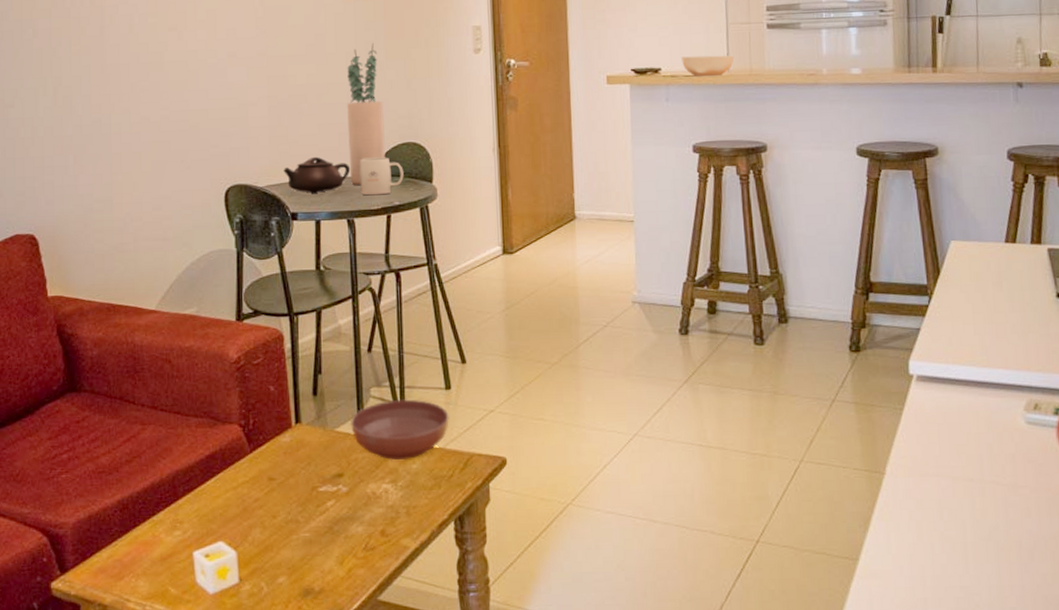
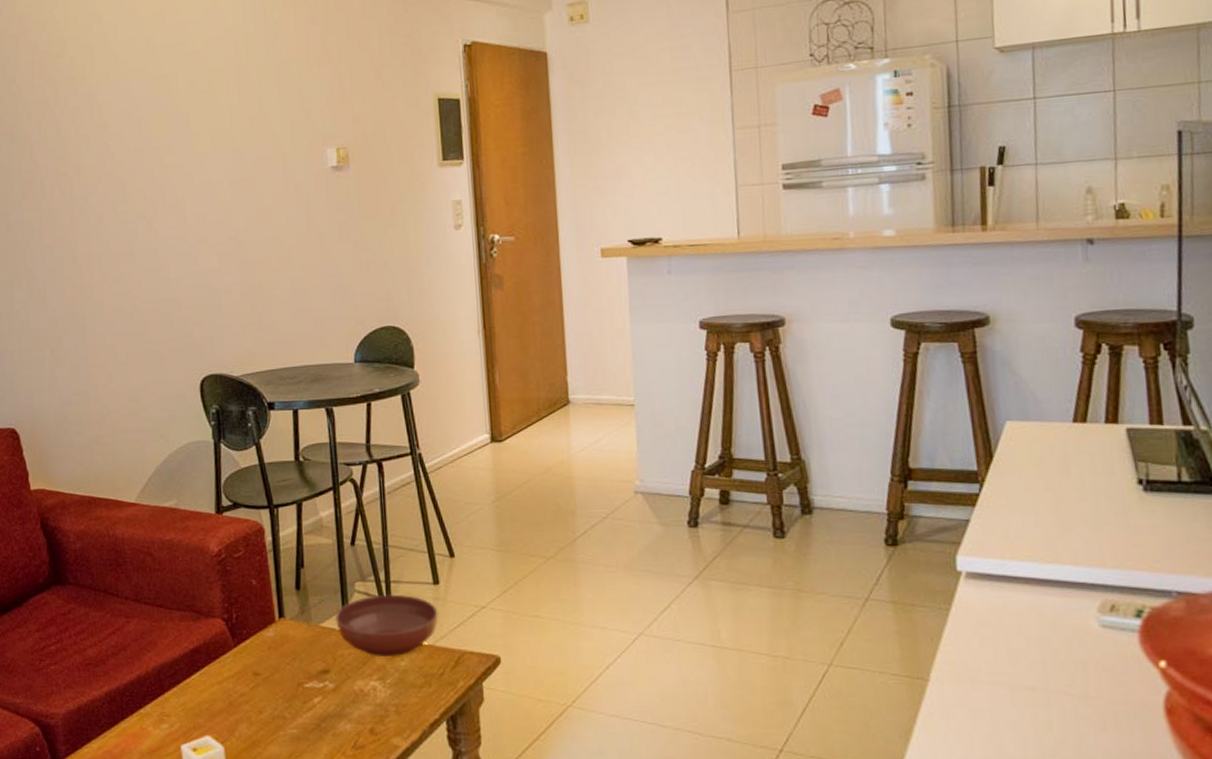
teapot: present [283,156,351,193] -> none [258,343,328,382]
vase: present [346,43,385,186] -> none [321,223,364,373]
mug: present [359,157,404,196] -> none [336,342,384,383]
bowl: present [682,55,735,77] -> none [685,221,746,246]

